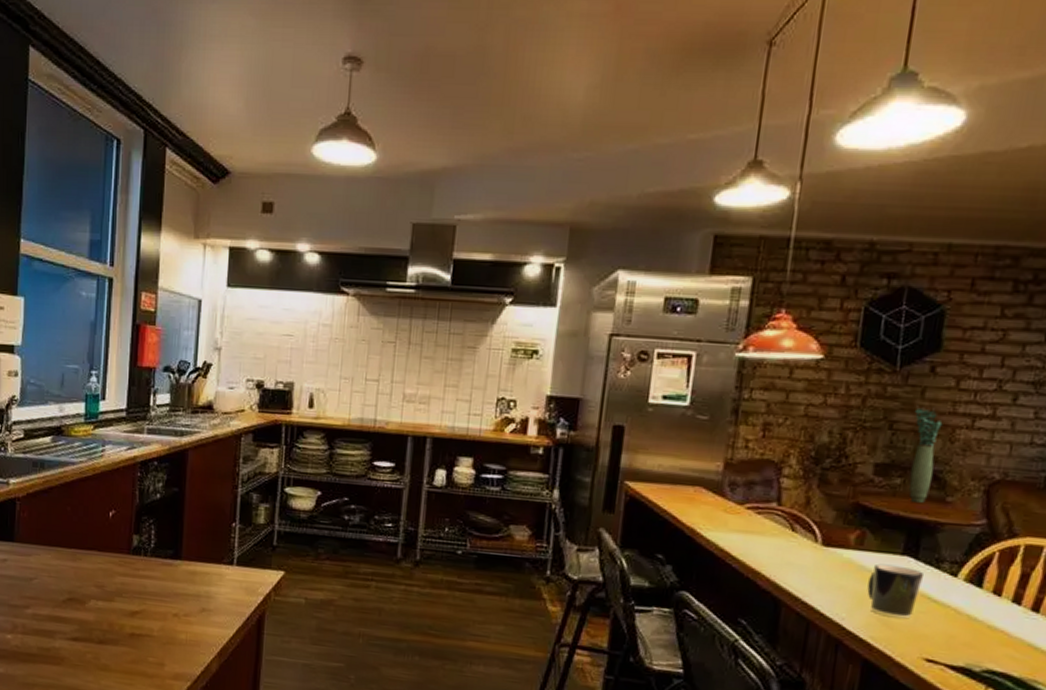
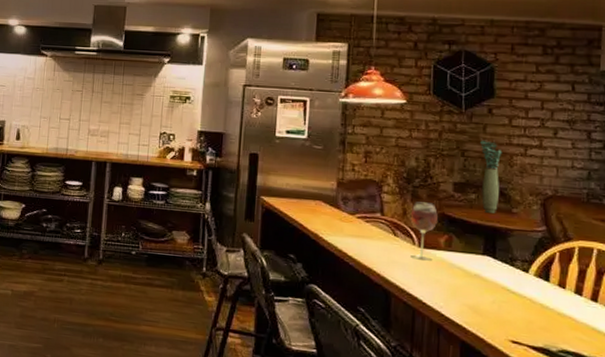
wineglass: none [810,487,851,564] -> present [410,201,438,262]
mug: present [867,563,925,619] -> none [458,262,503,308]

